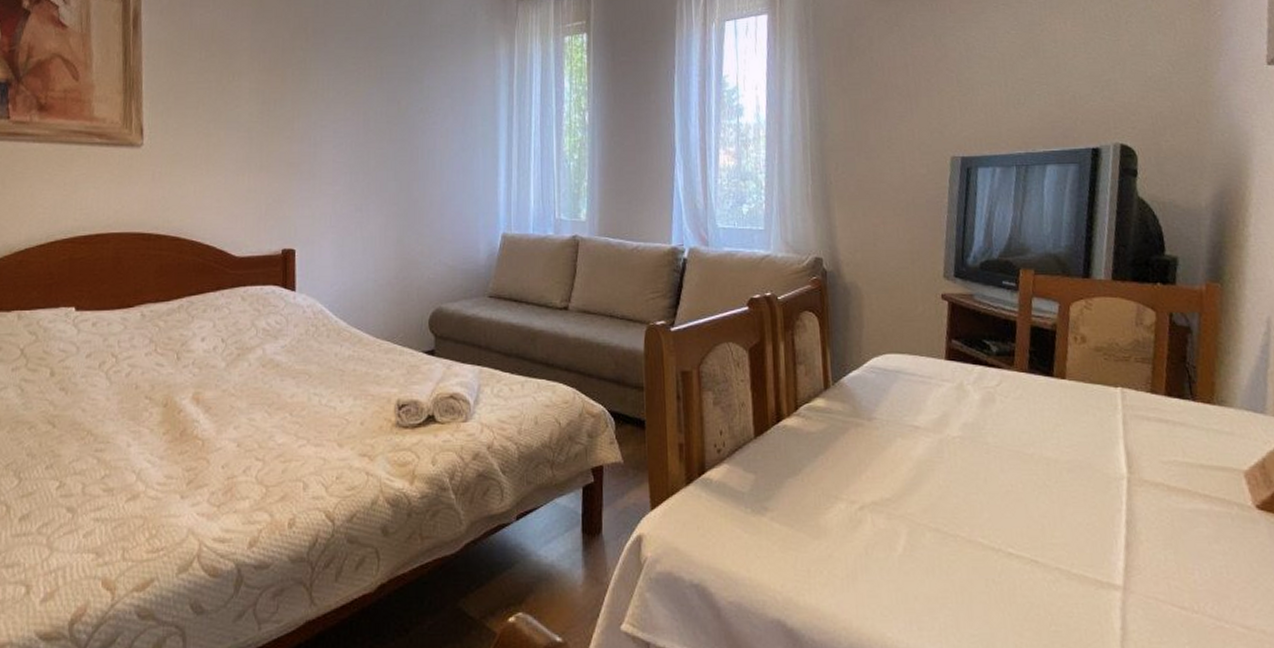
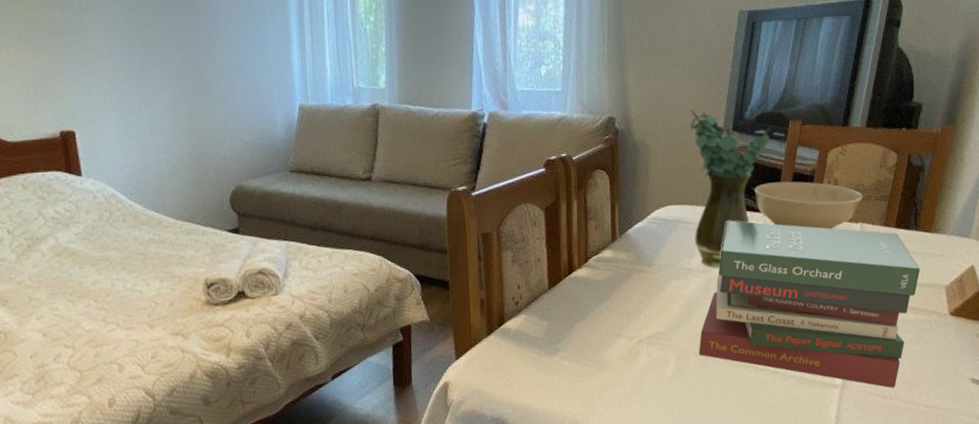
vase: none [905,253,999,428] -> present [690,109,770,268]
books: none [934,375,1207,597] -> present [699,220,921,388]
bowl: none [986,335,1121,392] -> present [754,181,864,230]

